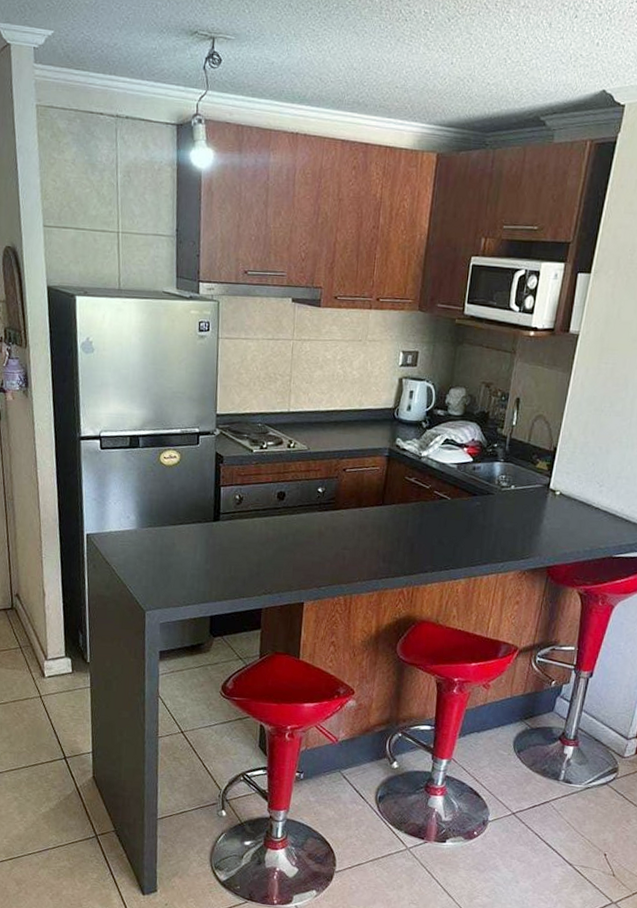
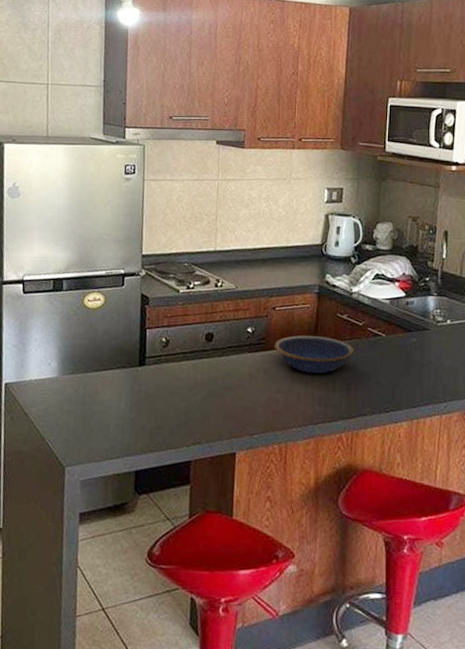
bowl: none [343,496,420,533] -> present [274,335,355,374]

